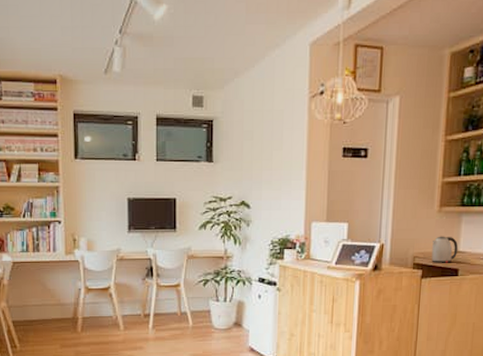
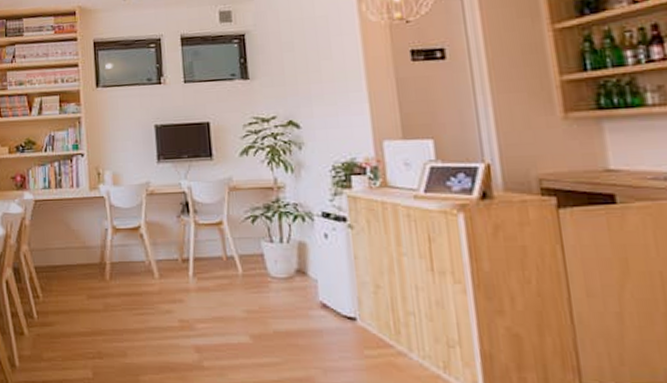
kettle: present [431,236,458,263] -> none [563,150,608,187]

